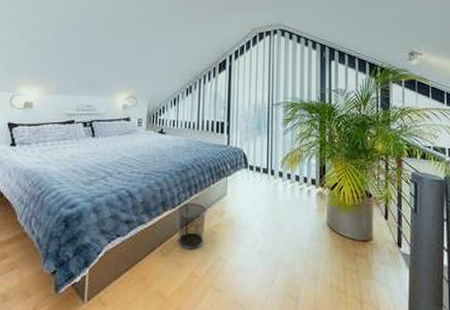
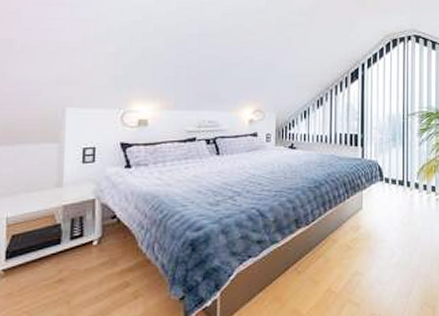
waste bin: present [177,203,207,250] -> none [312,219,343,266]

